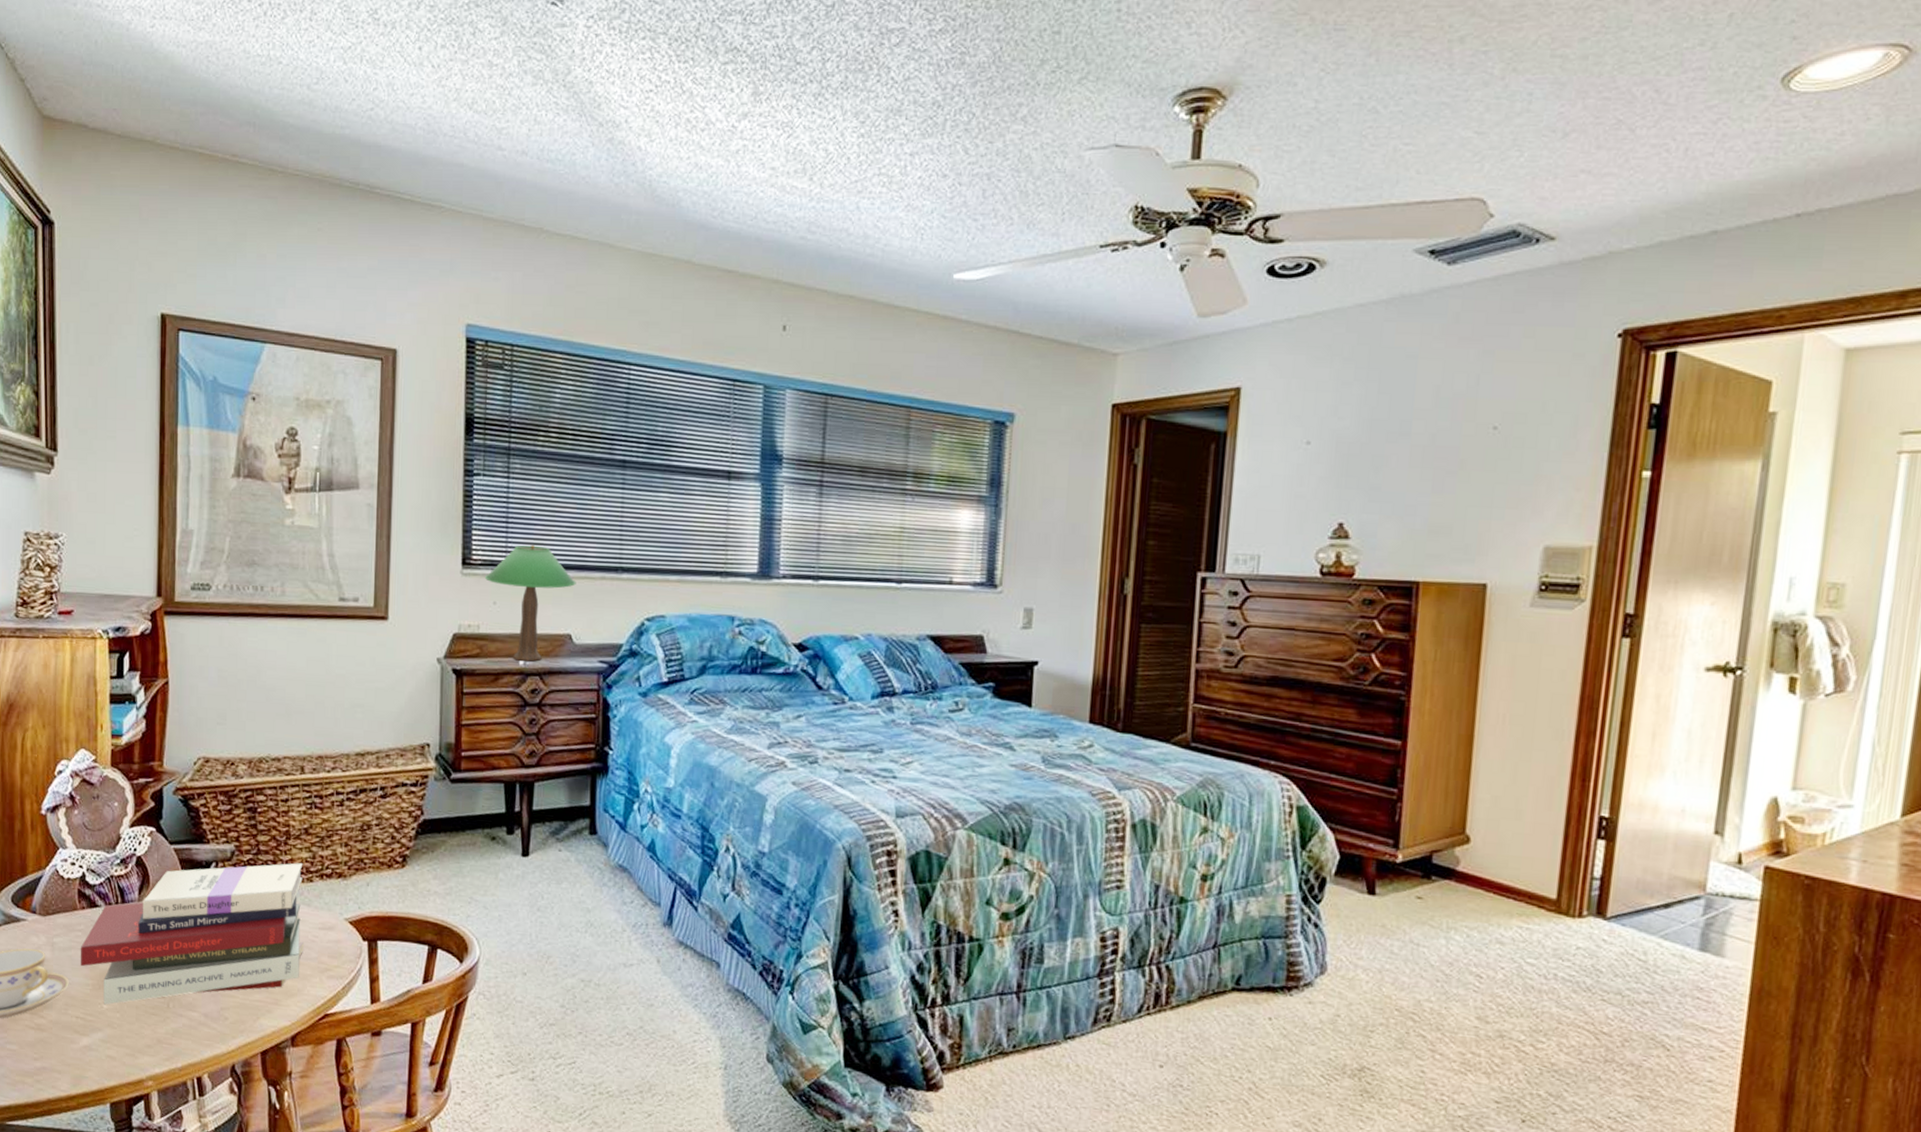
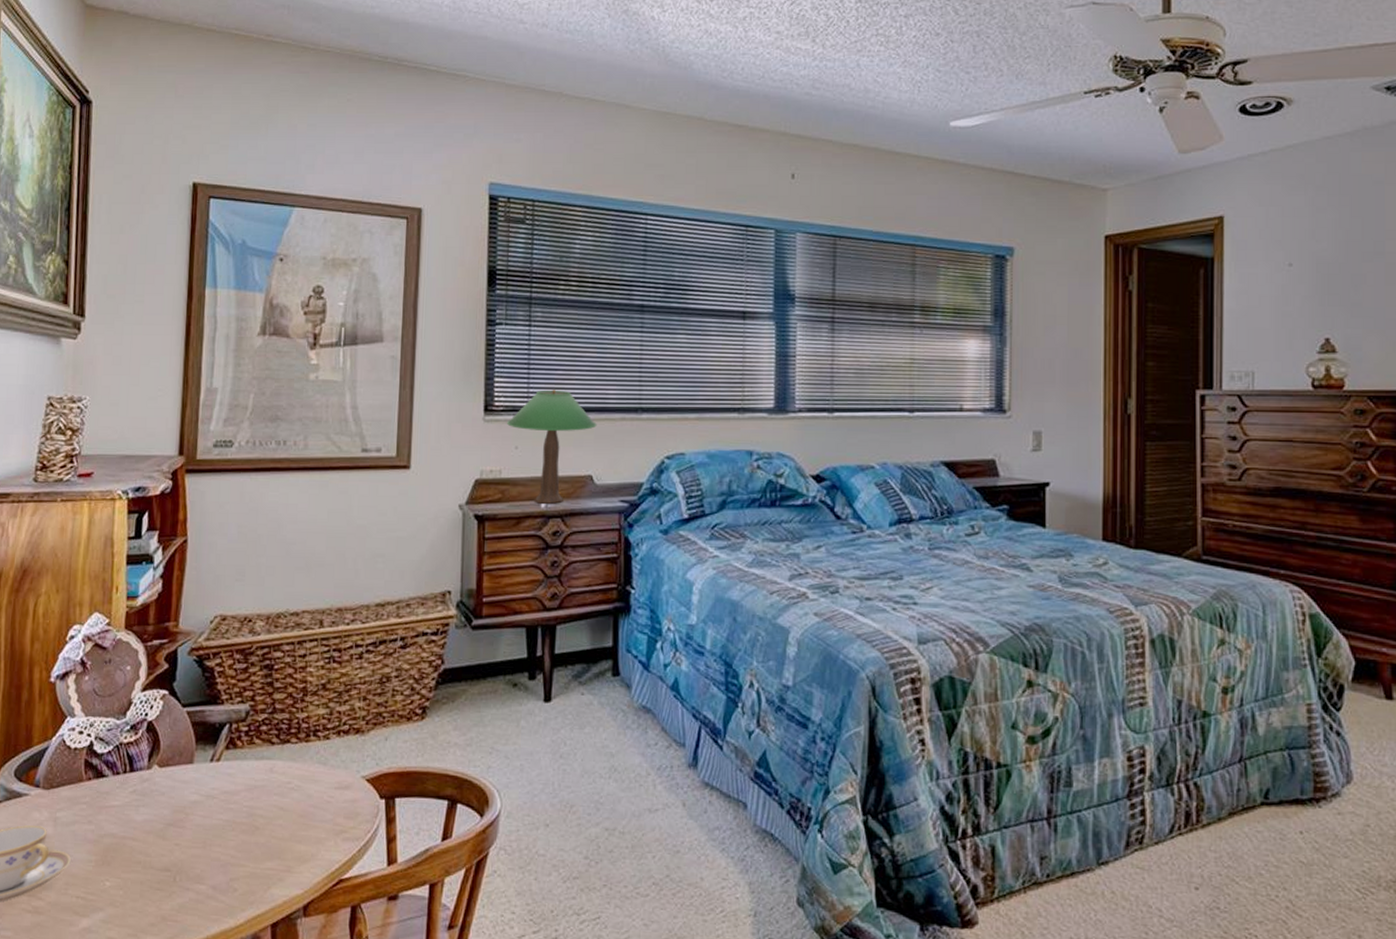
books: present [80,863,305,1005] -> none [83,720,320,882]

